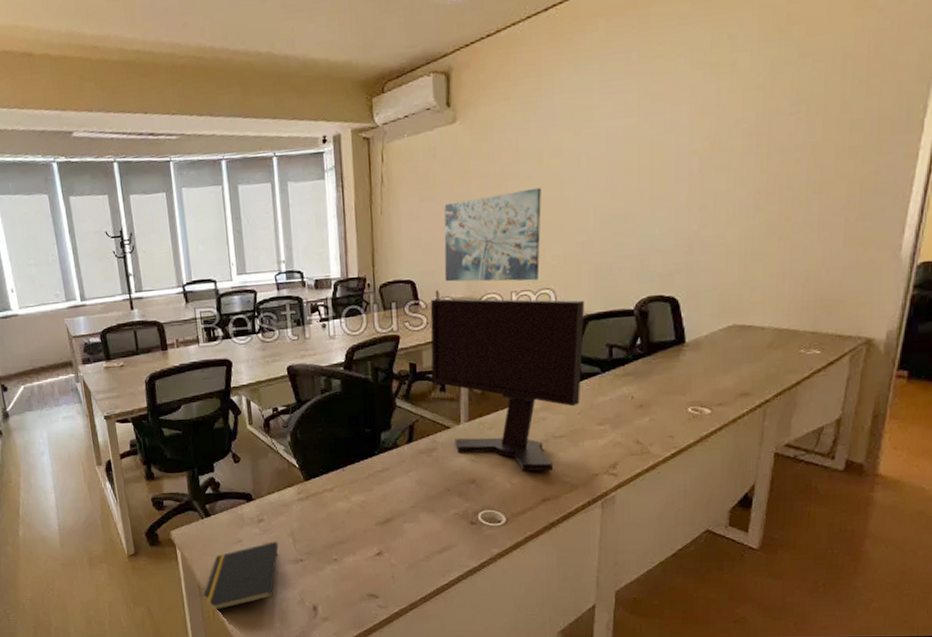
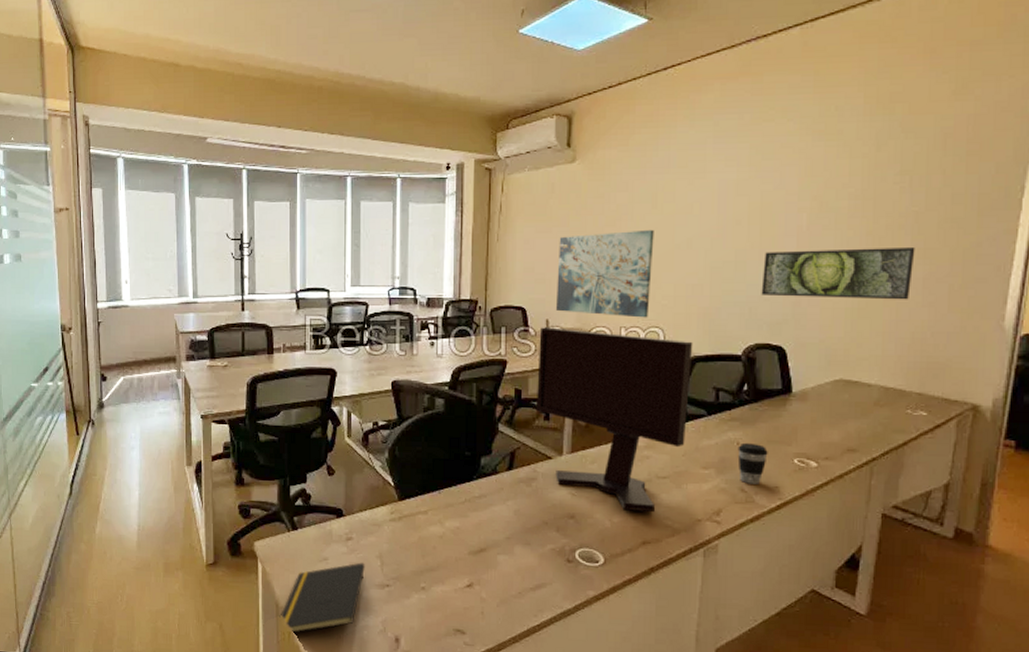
coffee cup: none [632,395,662,436] -> present [737,442,768,484]
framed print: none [653,181,811,247] -> present [761,246,915,300]

